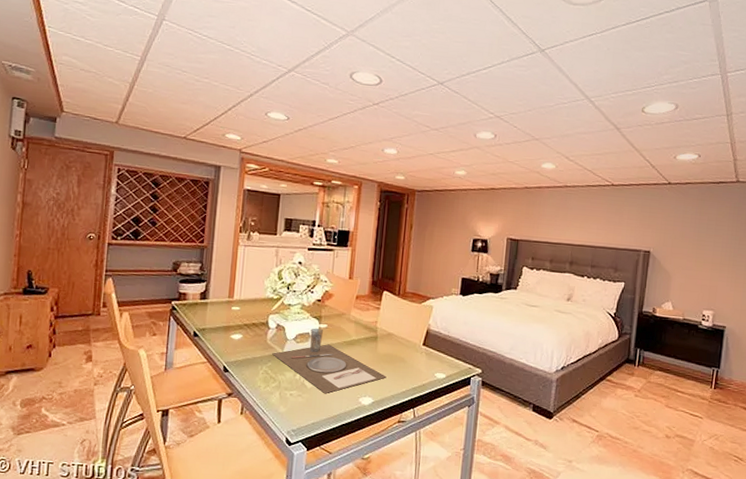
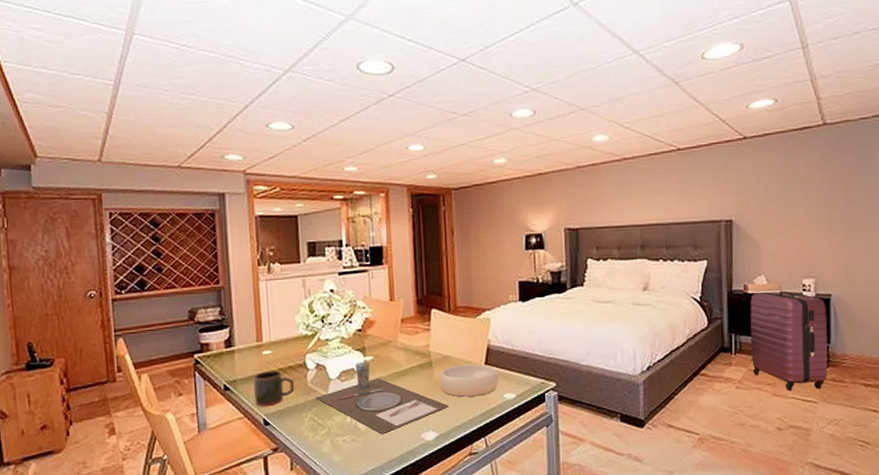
mug: none [218,324,256,355] -> present [253,370,295,406]
bowl: none [381,343,433,372] -> present [439,364,499,397]
suitcase: none [651,316,720,407] -> present [750,291,828,392]

